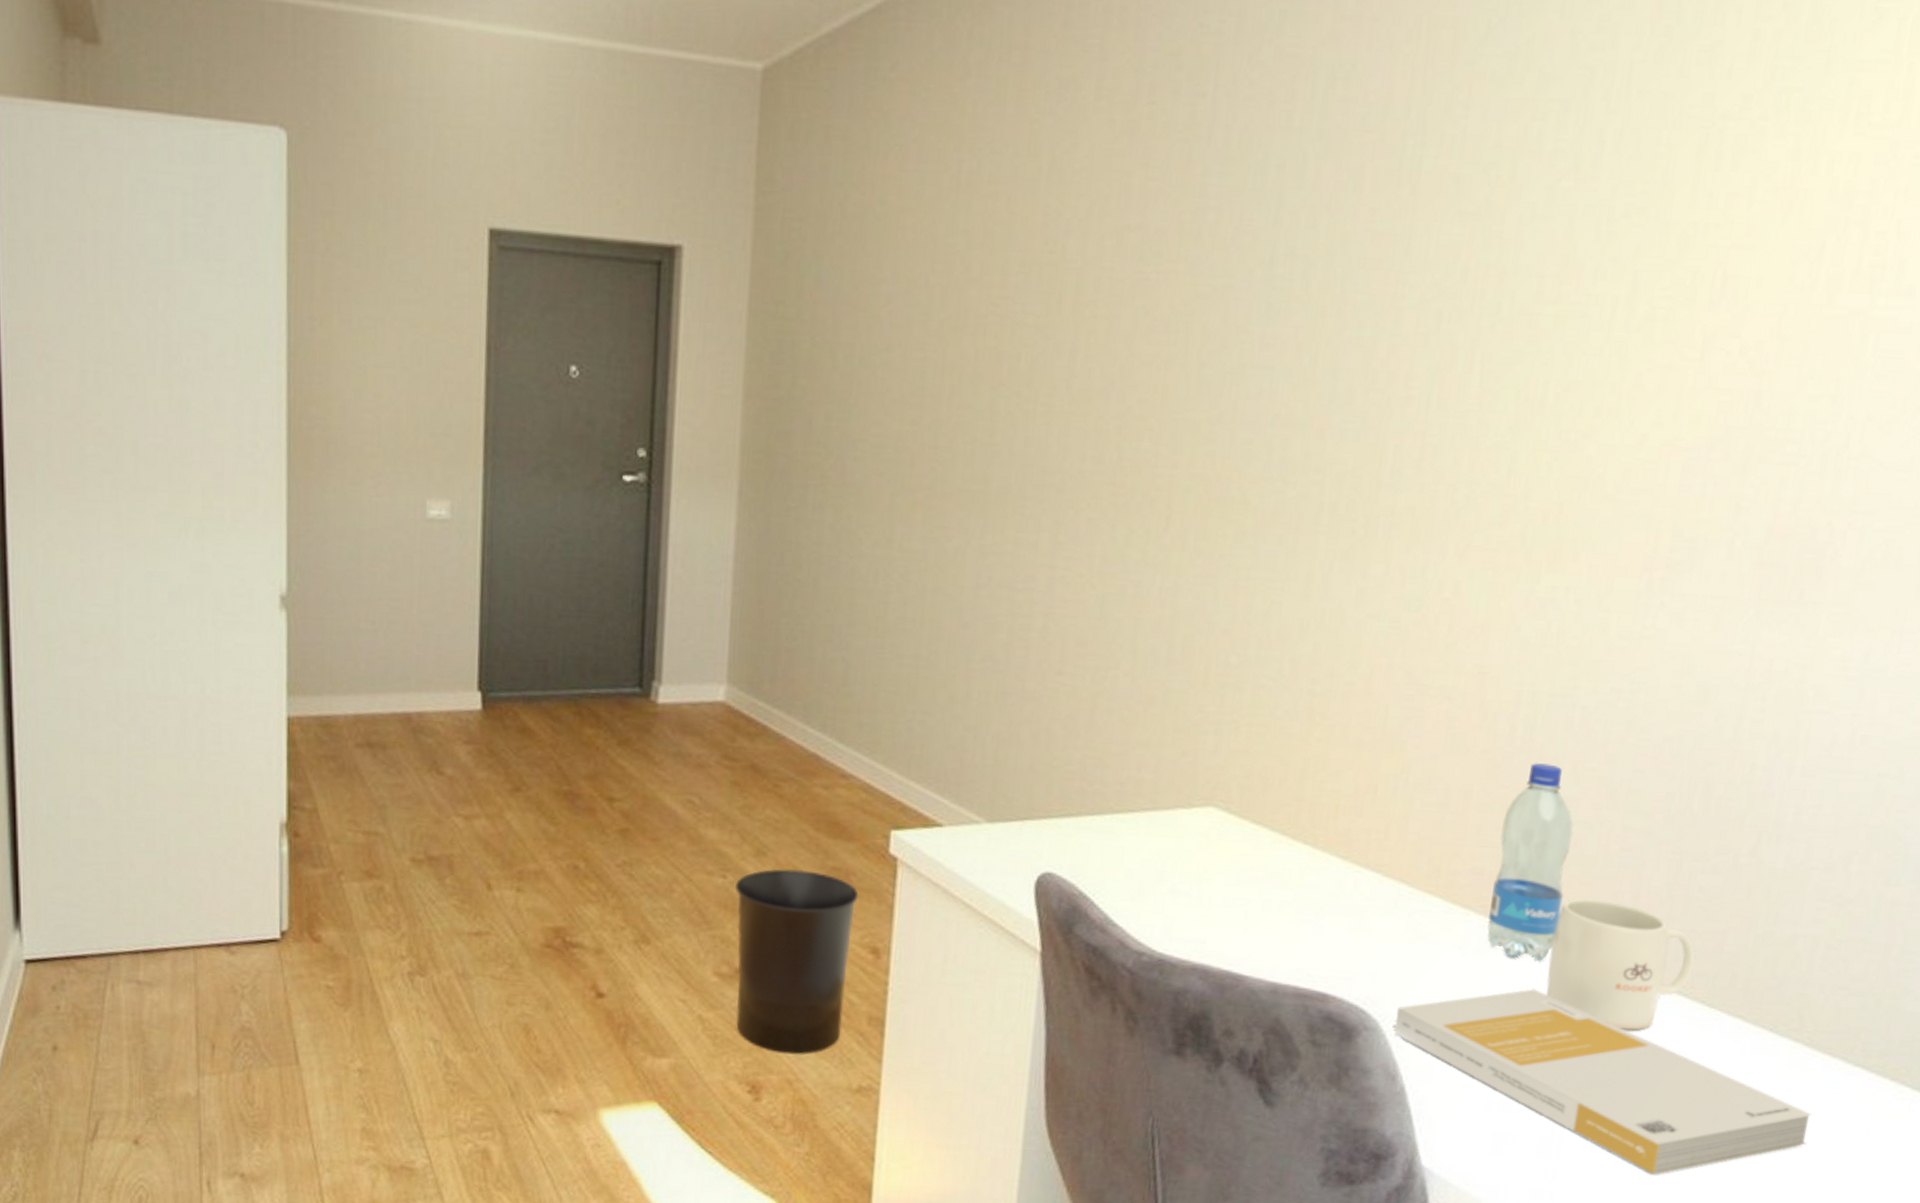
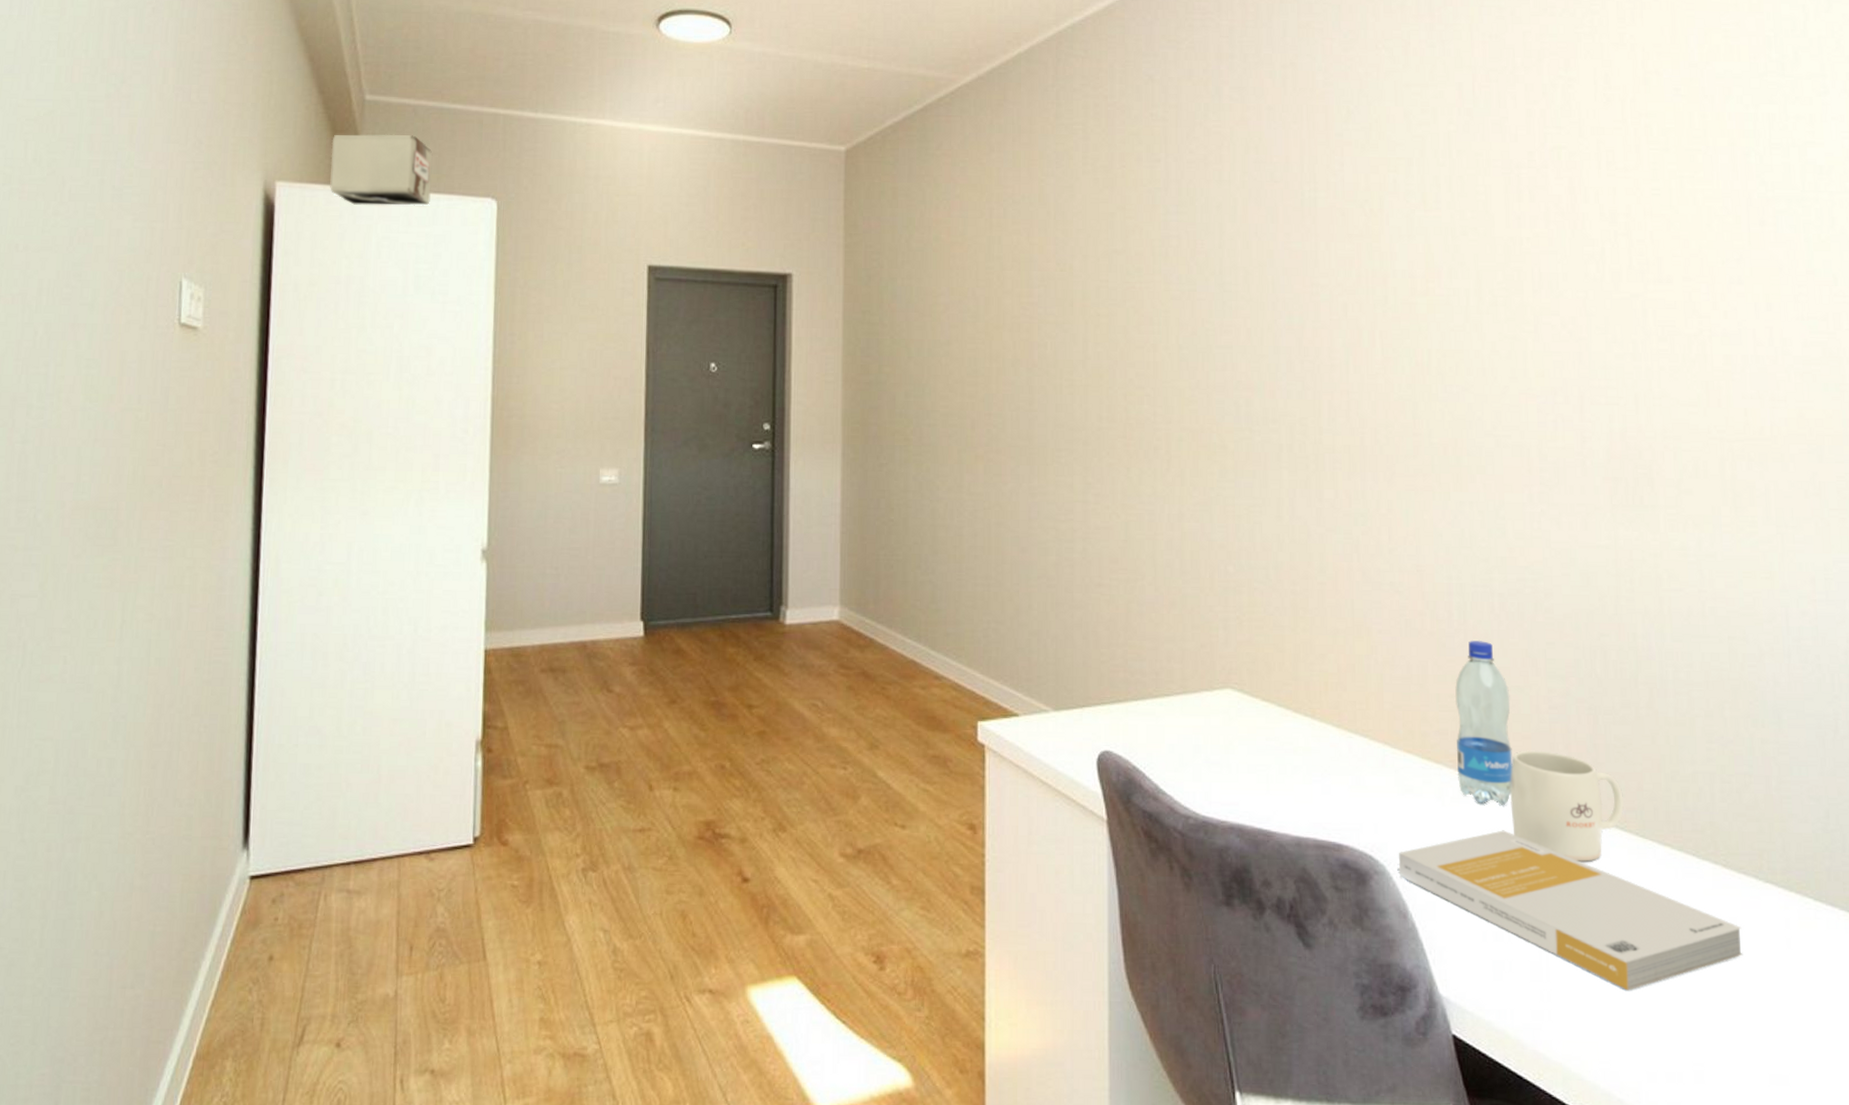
box: none [62,29,198,136] -> present [330,134,433,206]
waste bin: present [735,868,859,1054] -> none [855,758,955,924]

